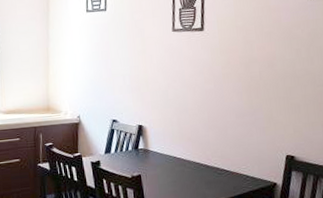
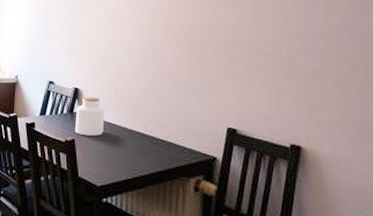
jar: none [140,133,170,171] -> present [74,97,105,136]

